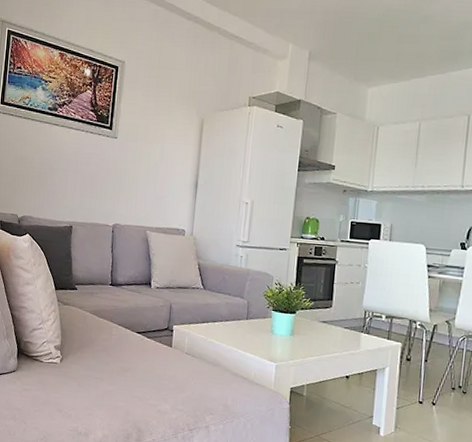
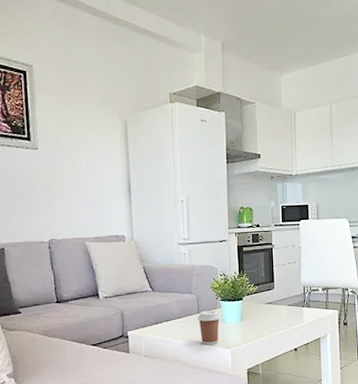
coffee cup: none [245,318,270,355] -> present [197,310,221,345]

